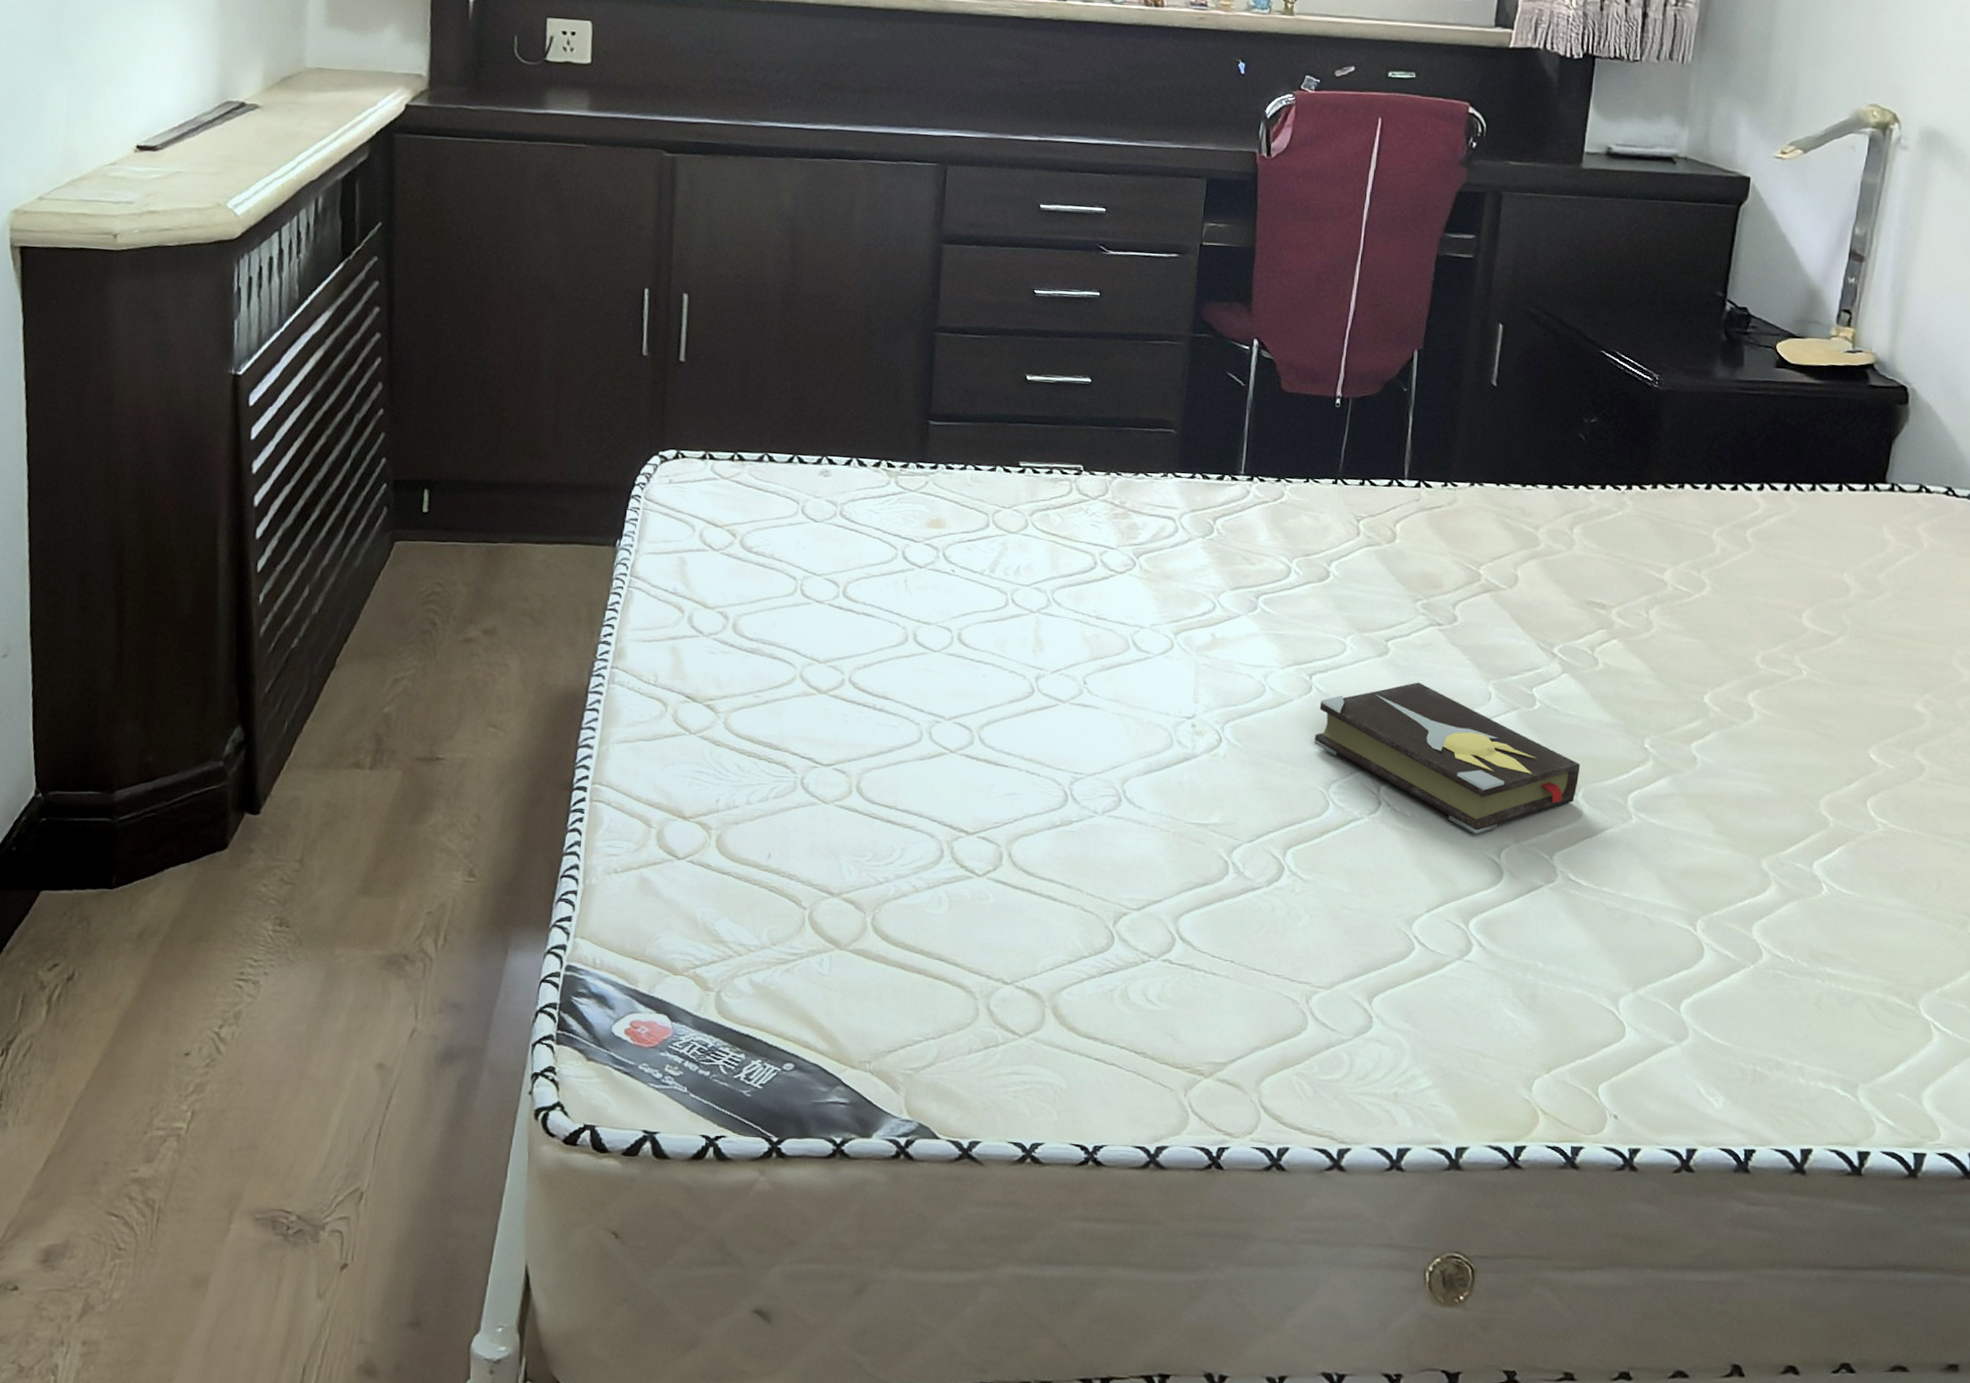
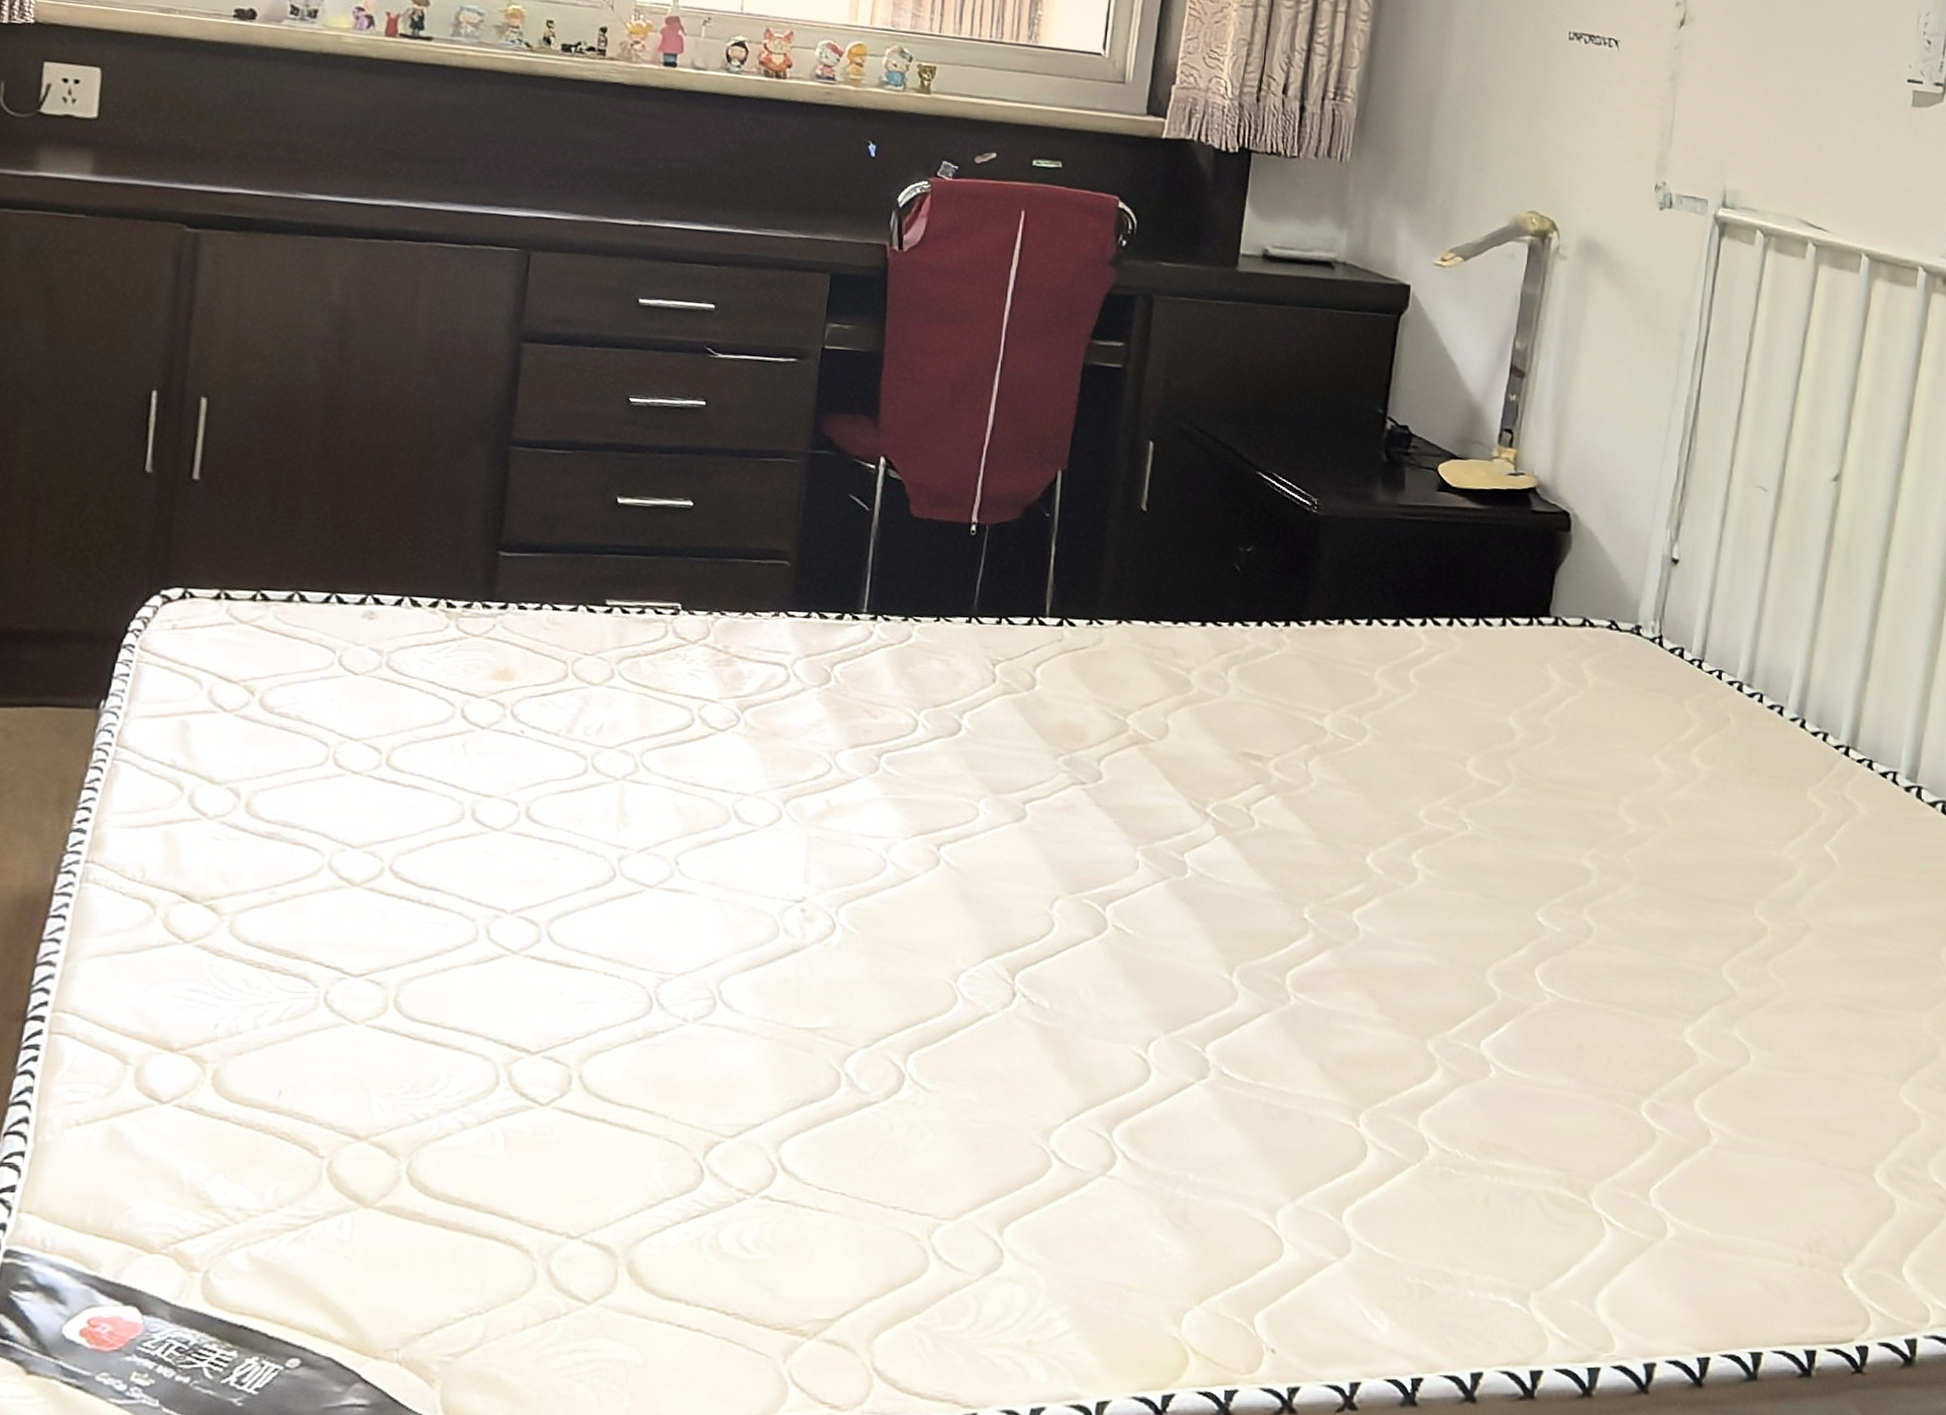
hardback book: present [1314,682,1581,834] -> none [941,850,1236,1026]

